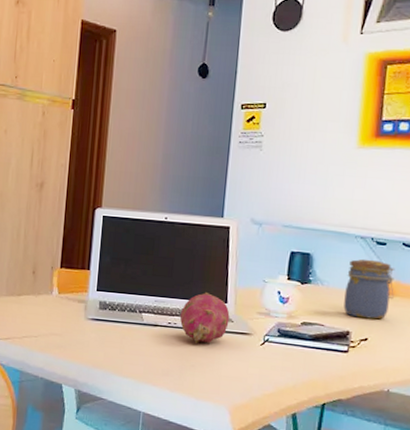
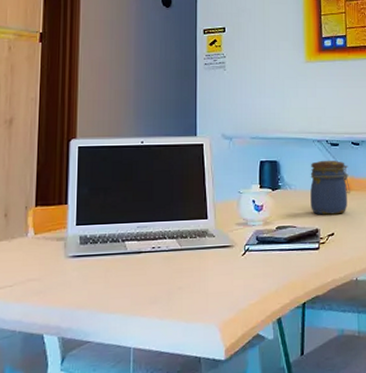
fruit: present [179,291,230,344] -> none [163,210,211,265]

